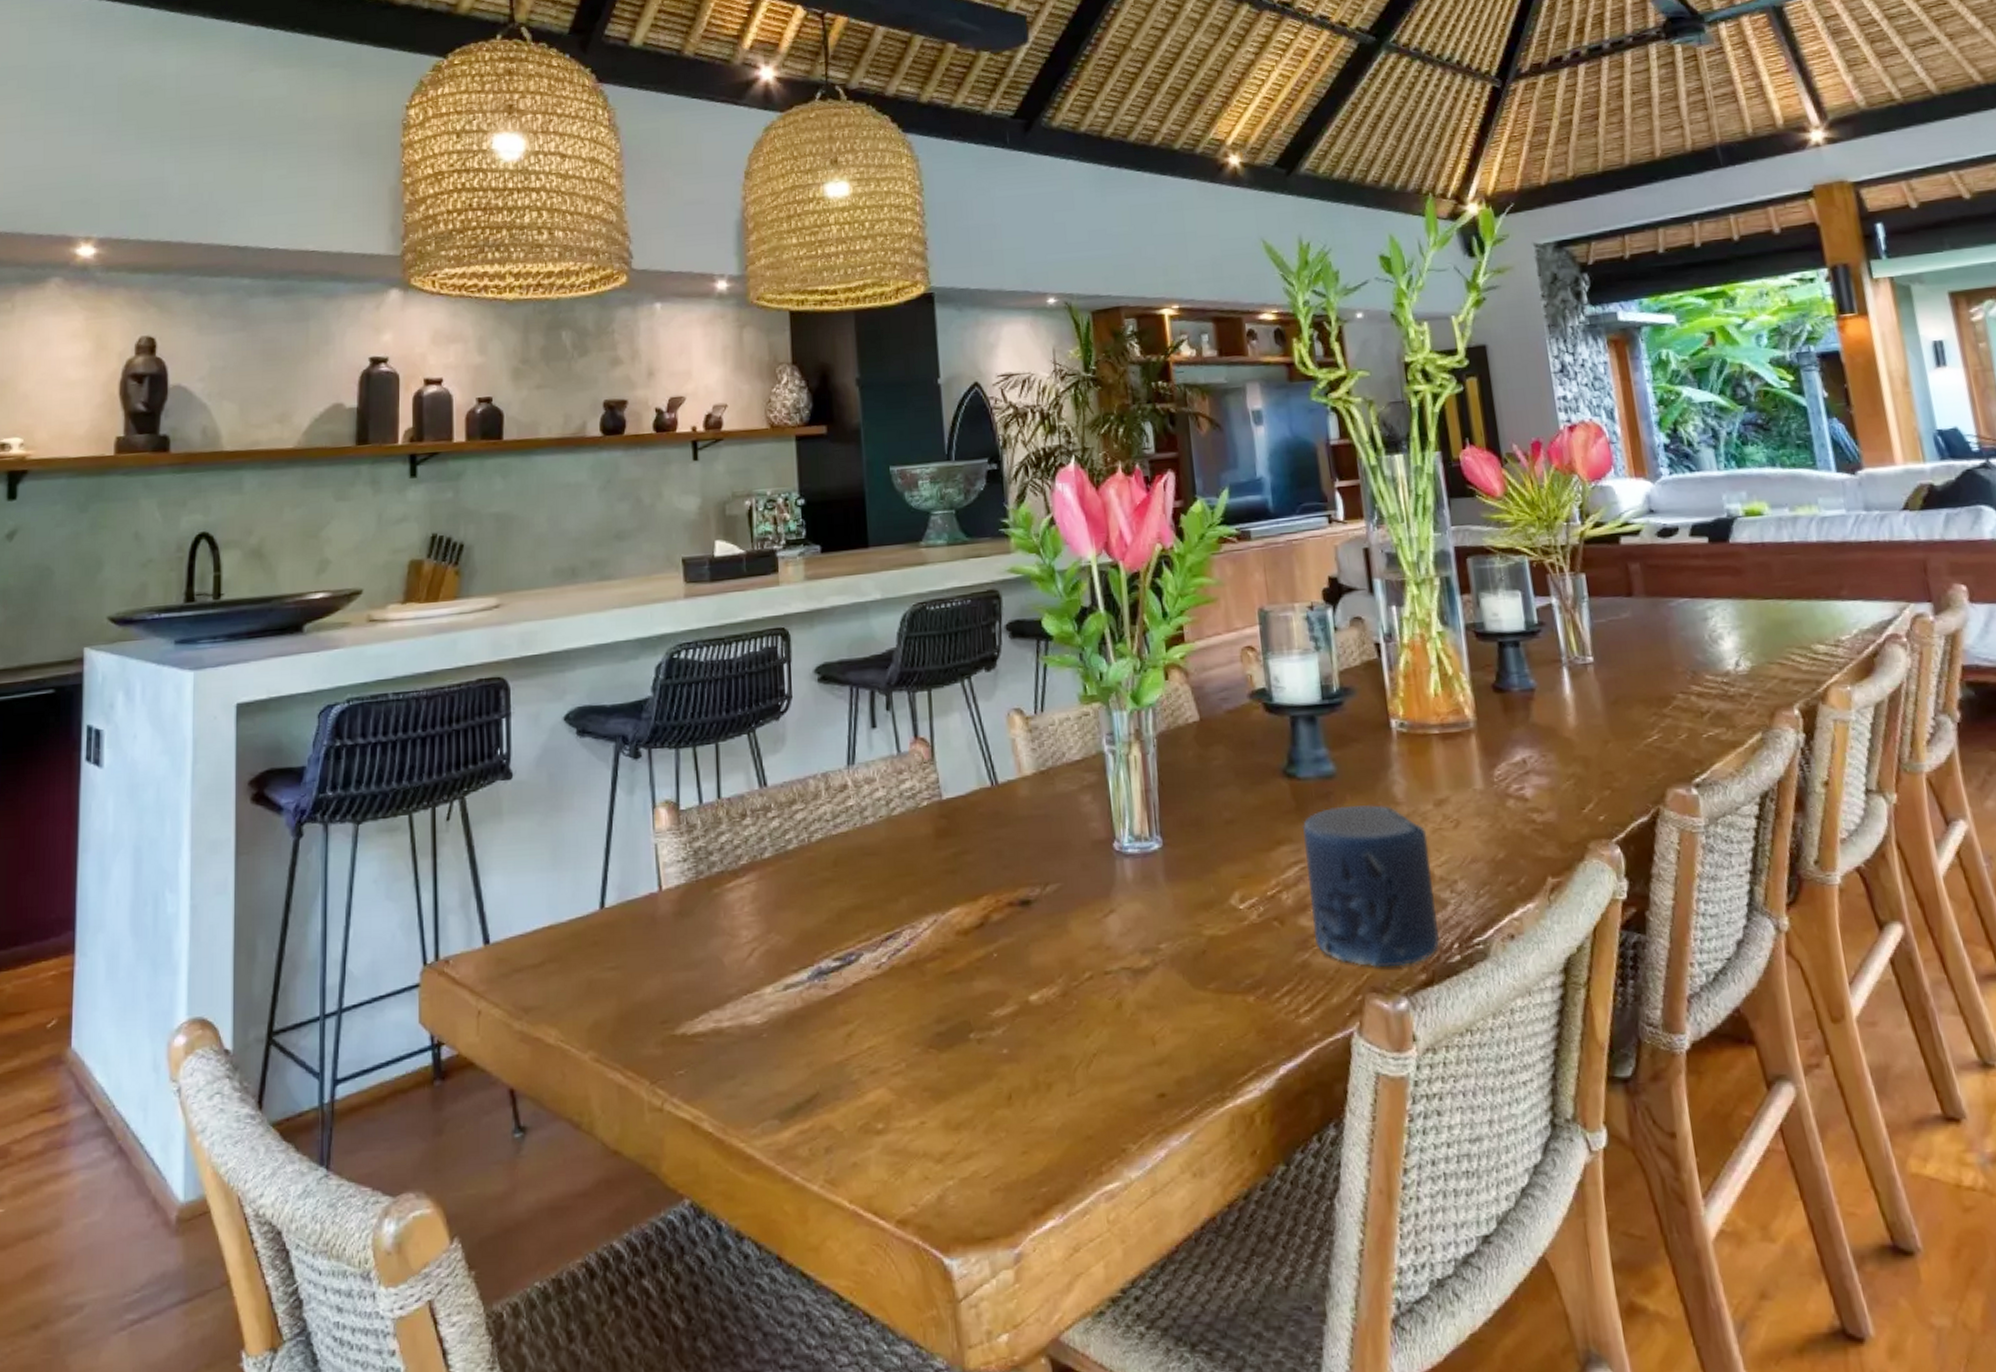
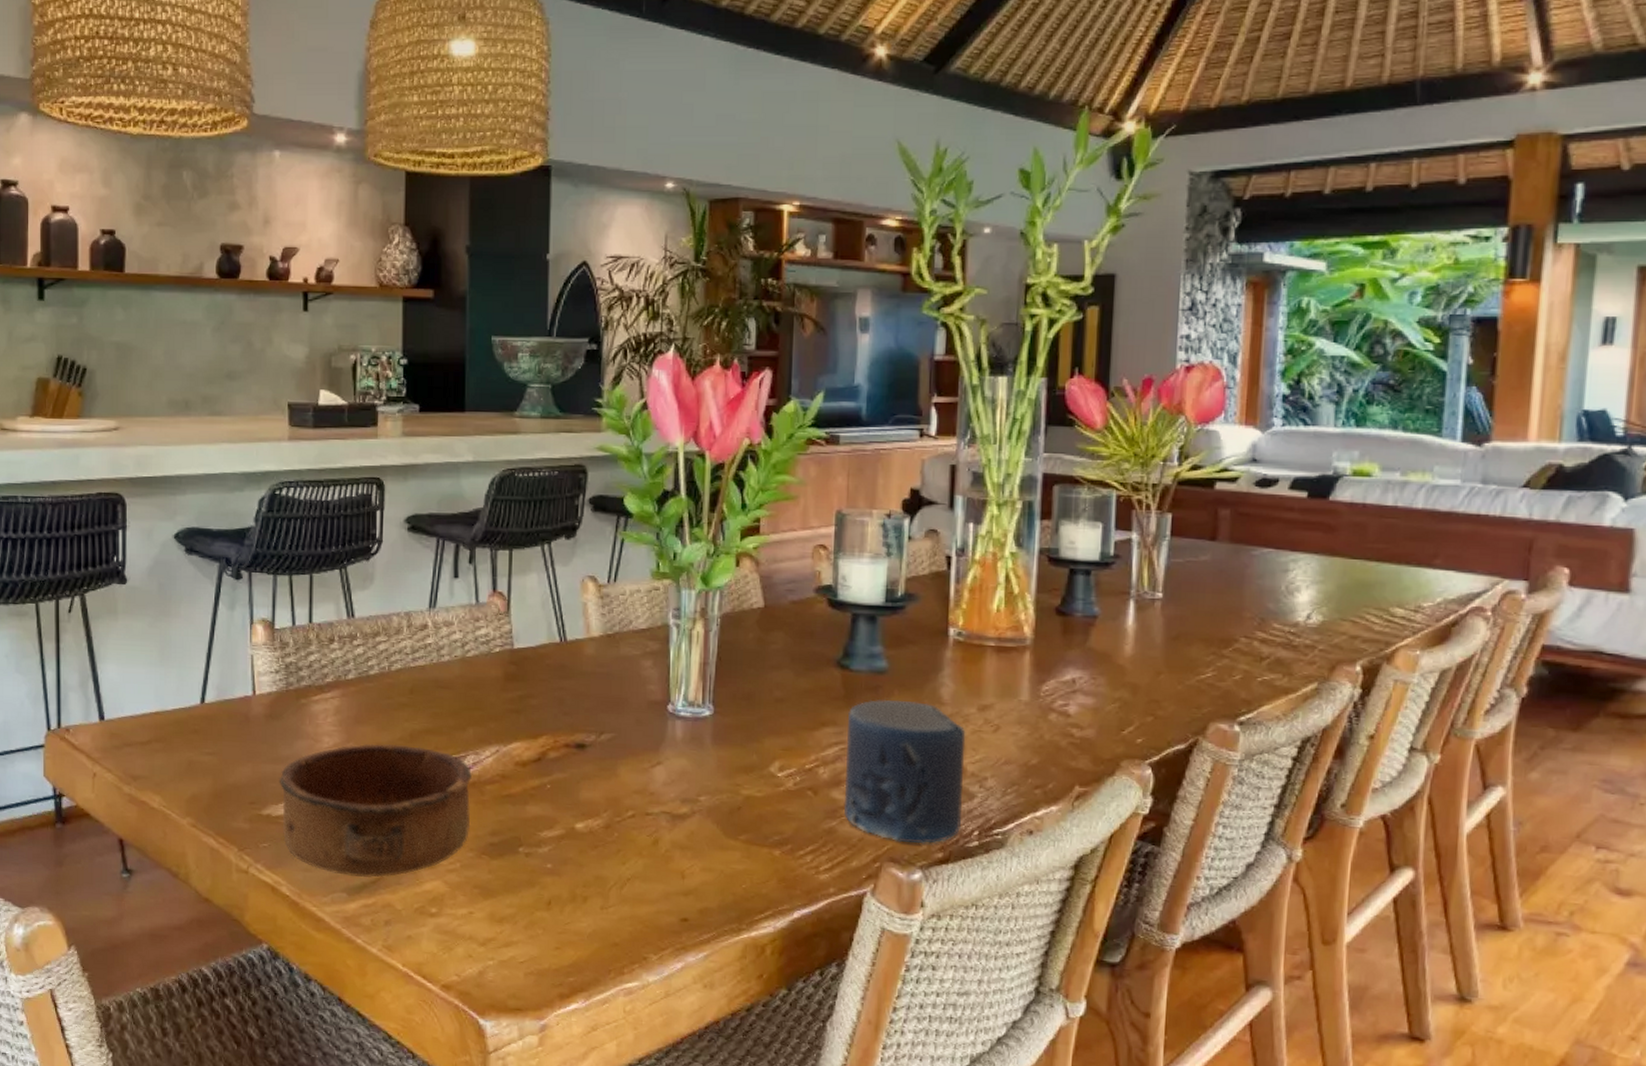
bowl: none [693,927,914,1098] -> present [279,743,473,878]

